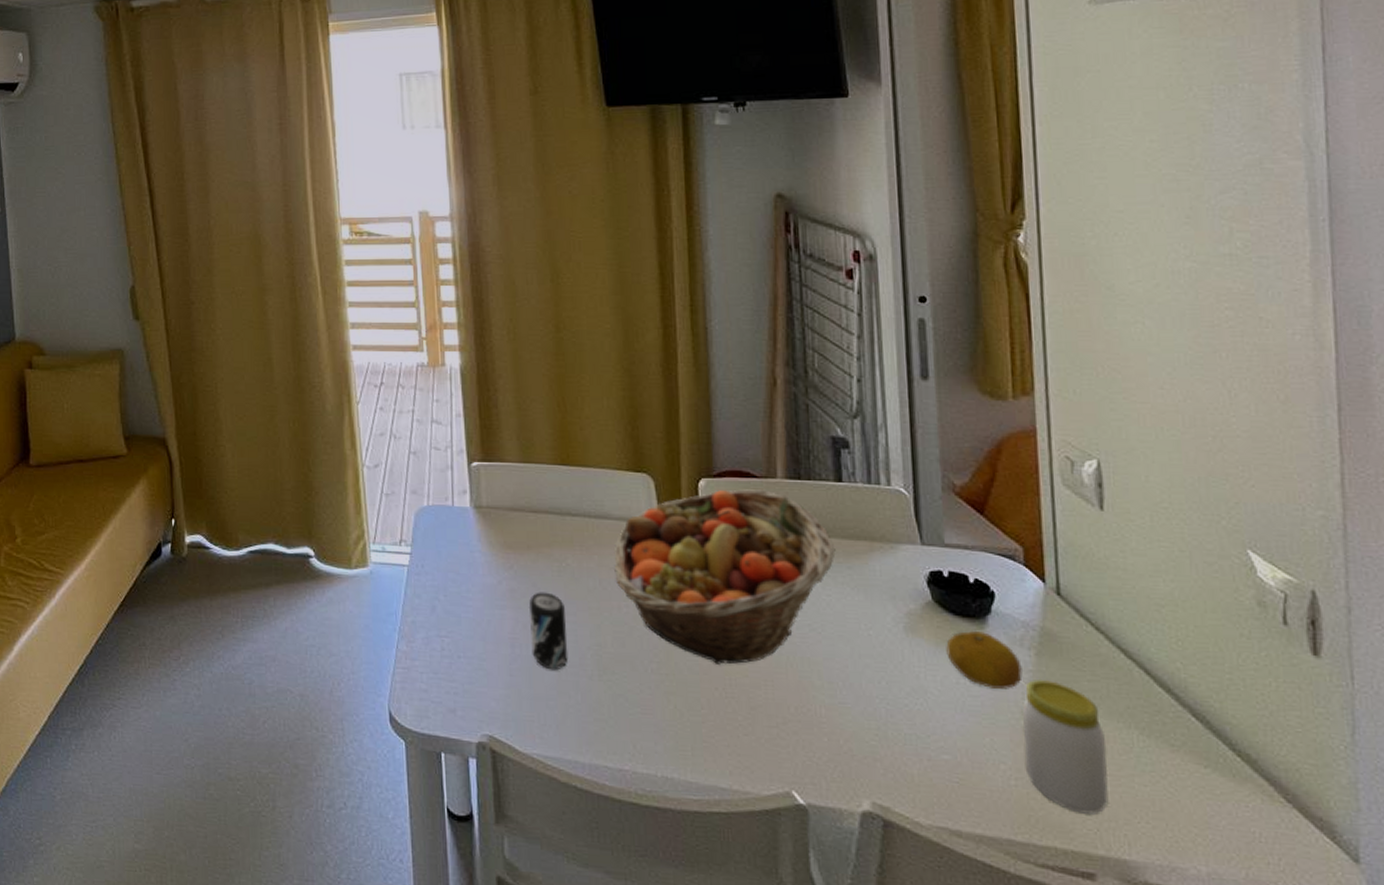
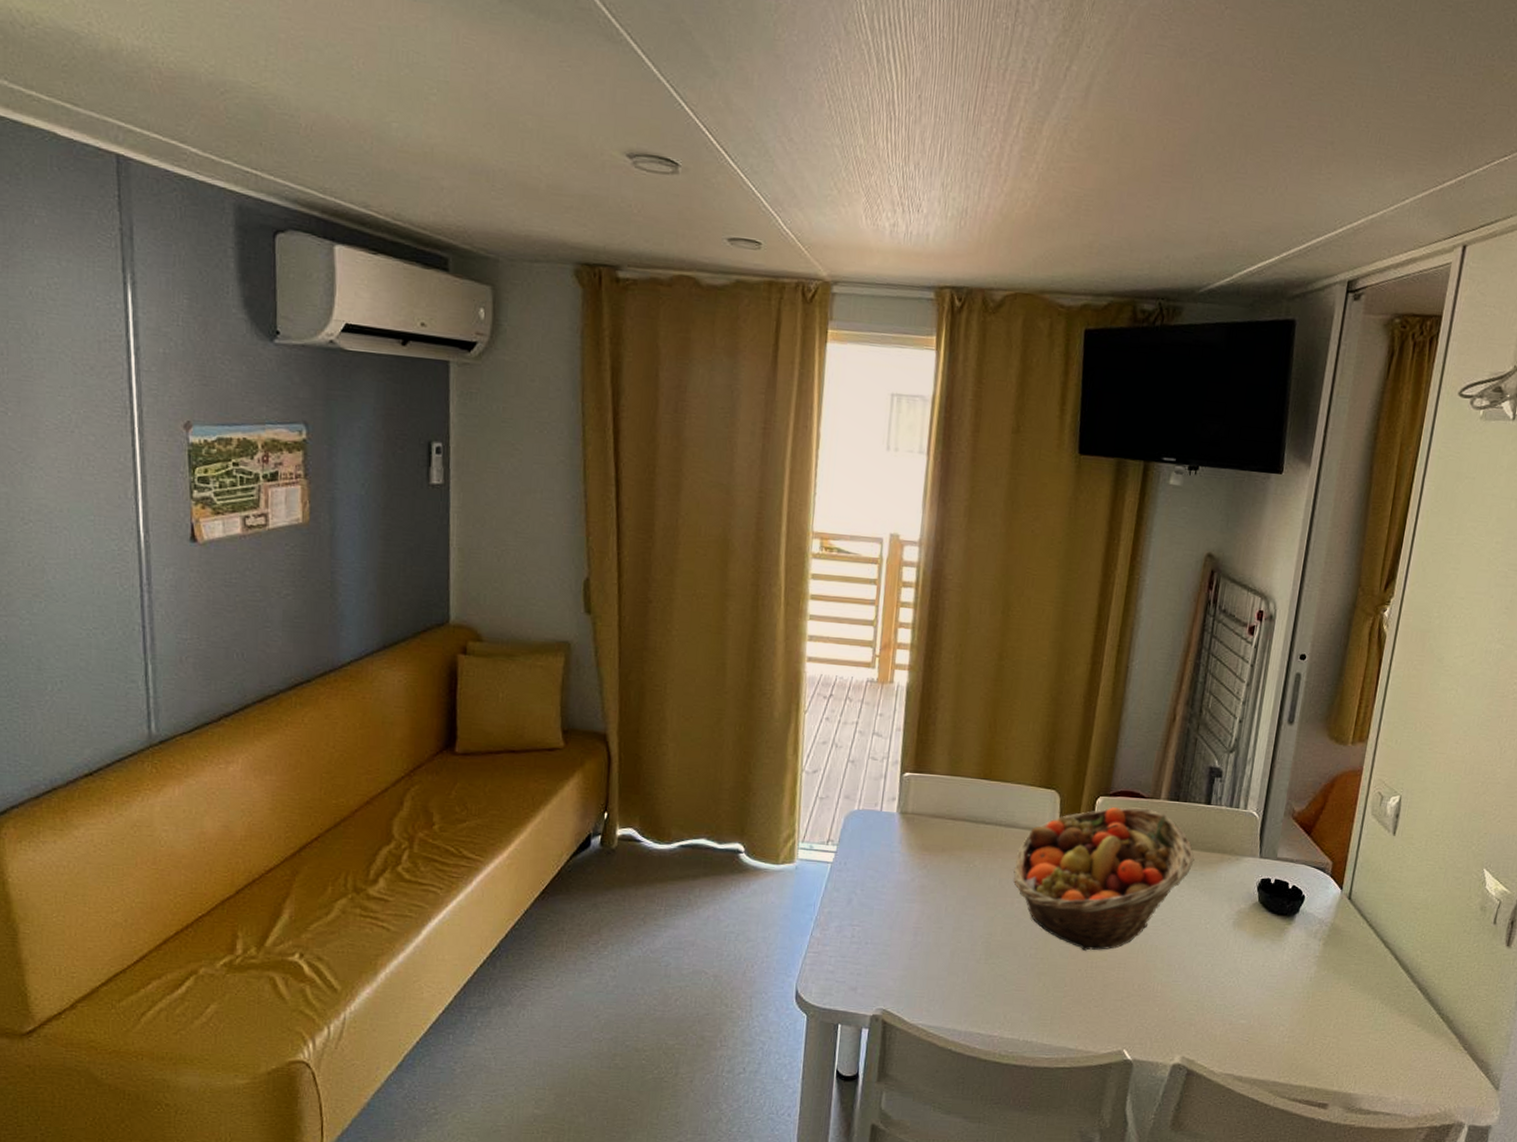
beverage can: present [528,592,569,670] -> none [931,888,966,955]
fruit: present [946,630,1023,689] -> none [1260,925,1312,970]
jar: present [1021,680,1109,814] -> none [1297,963,1357,1062]

